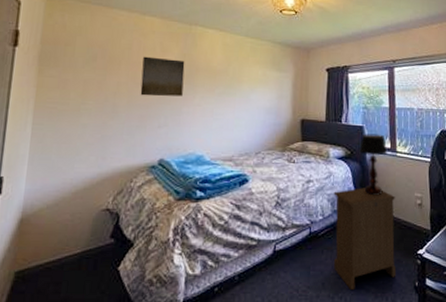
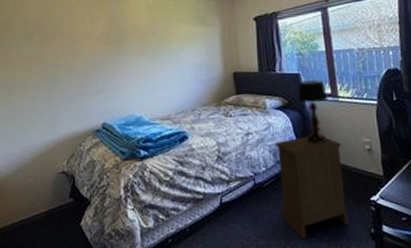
wall art: present [140,56,185,97] -> none [75,26,115,65]

